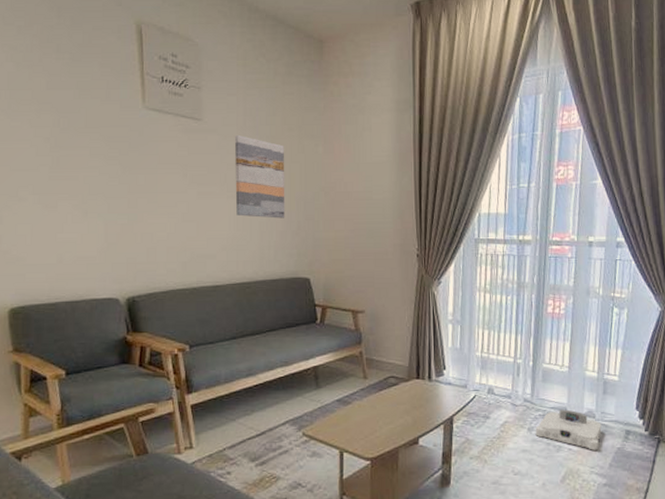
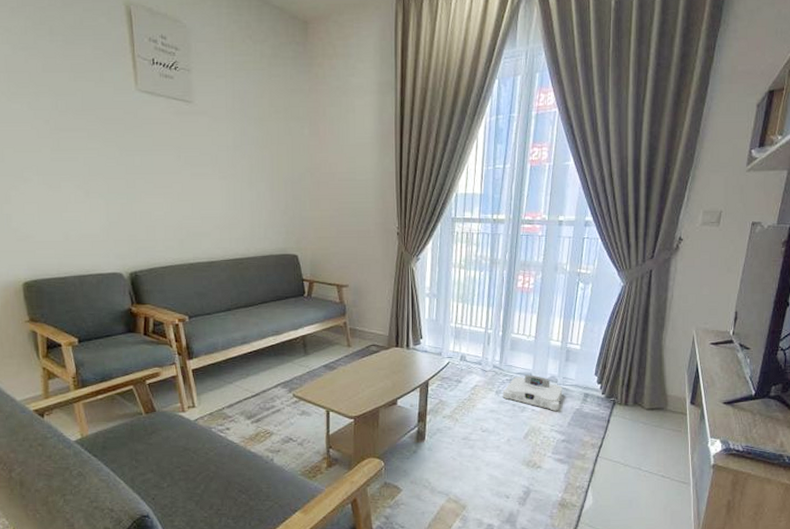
wall art: present [234,135,285,219] -> none [224,118,274,198]

